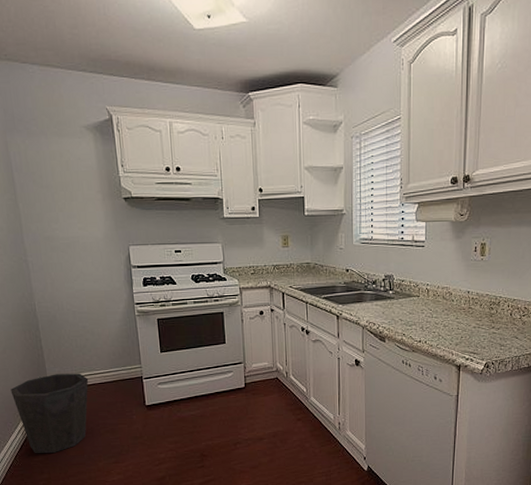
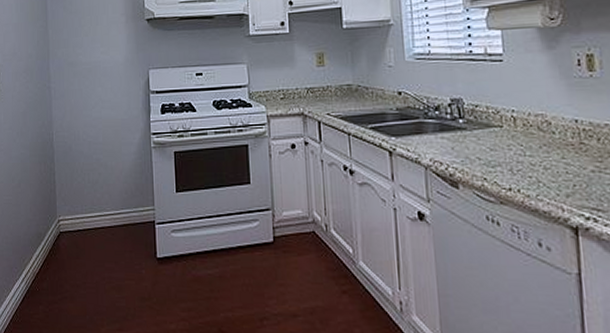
waste bin: present [10,373,89,454] -> none [20,213,98,311]

